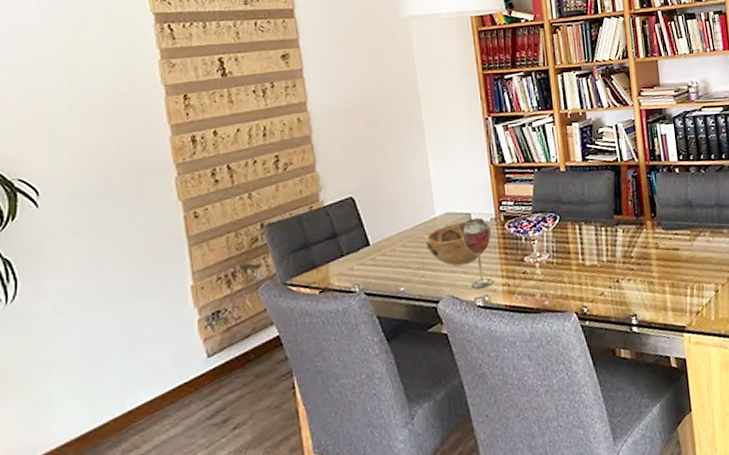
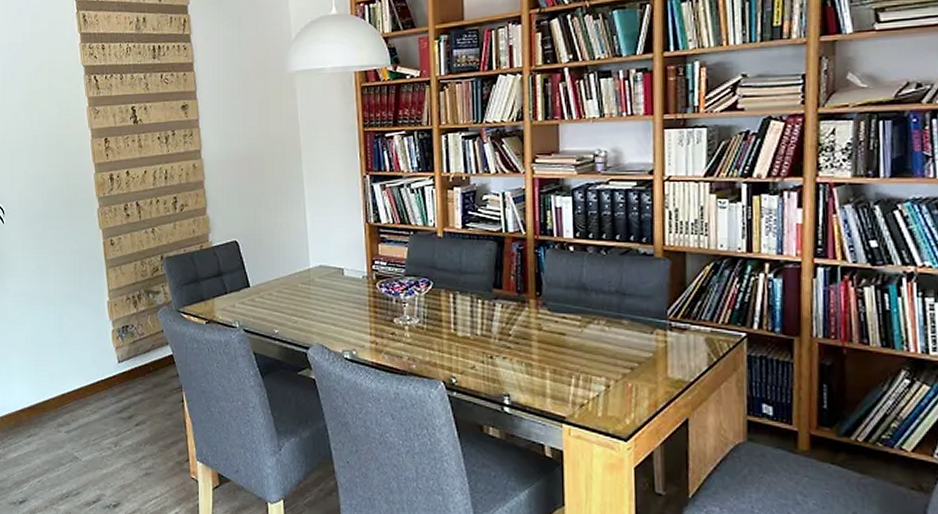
decorative bowl: present [426,222,491,266] -> none [300,276,362,317]
wineglass: present [462,217,493,289] -> none [334,273,361,342]

